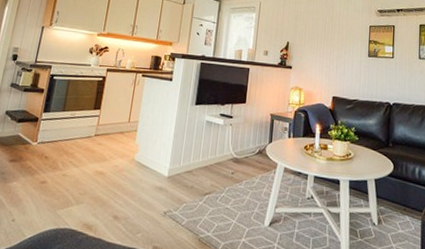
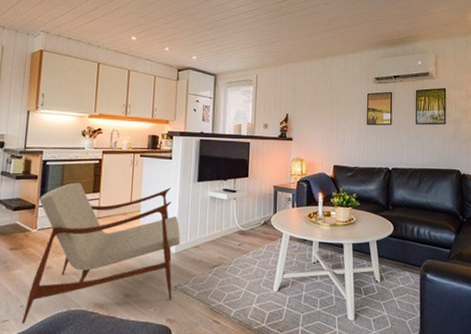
armchair: none [11,98,175,239] -> present [22,182,181,324]

